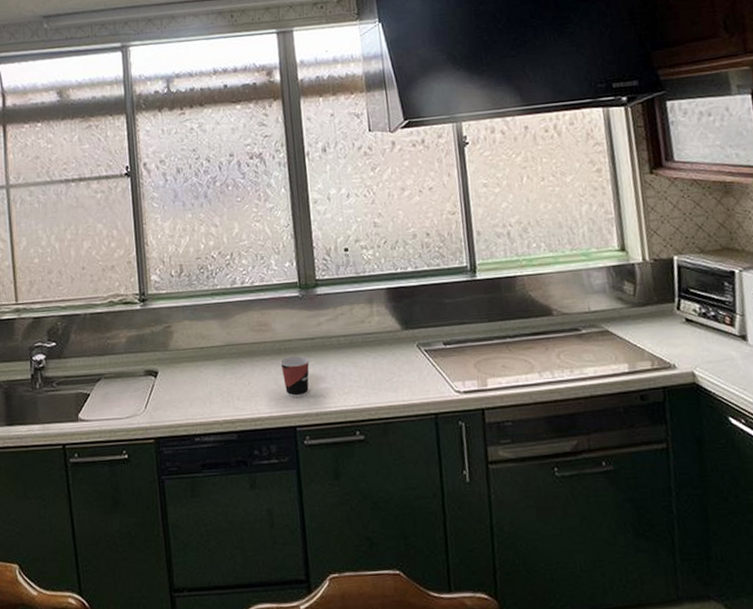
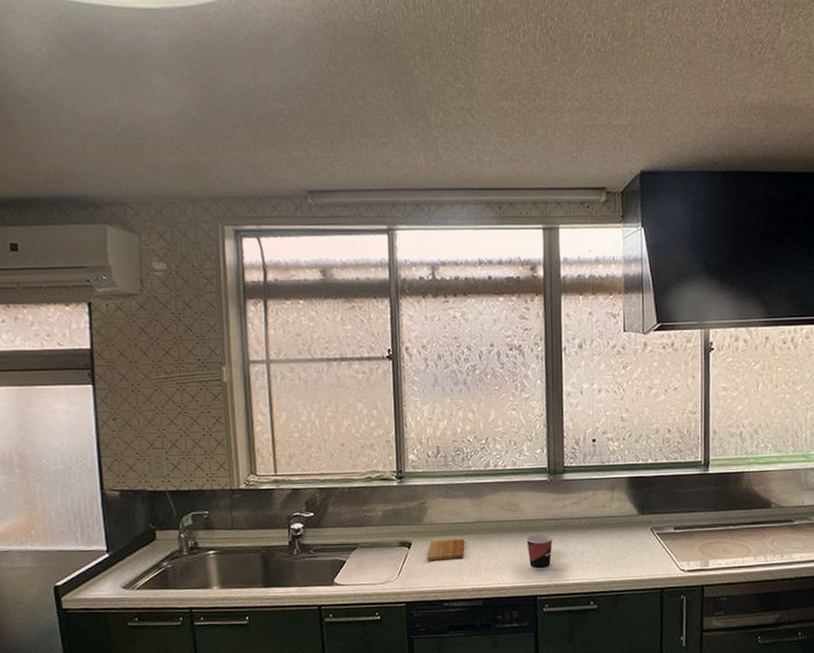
cutting board: none [175,365,214,391] -> present [427,539,465,561]

